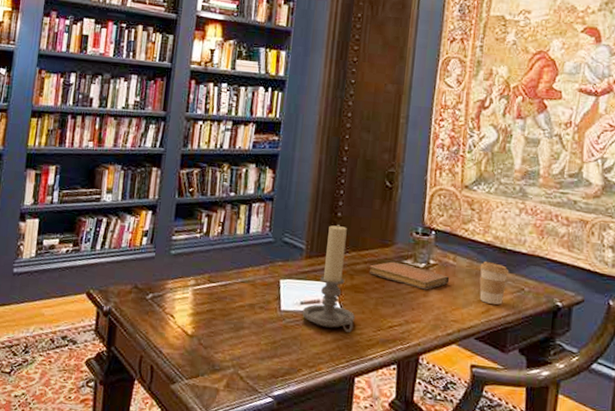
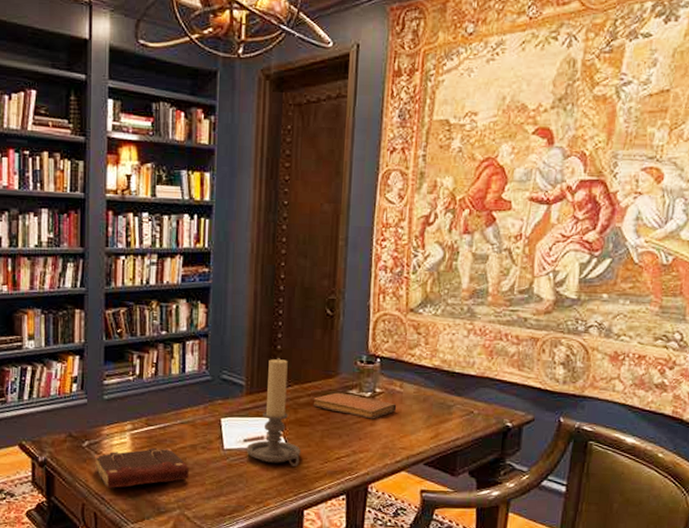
book: none [155,304,246,342] -> present [94,447,189,488]
coffee cup: present [479,262,509,305] -> none [427,387,458,429]

